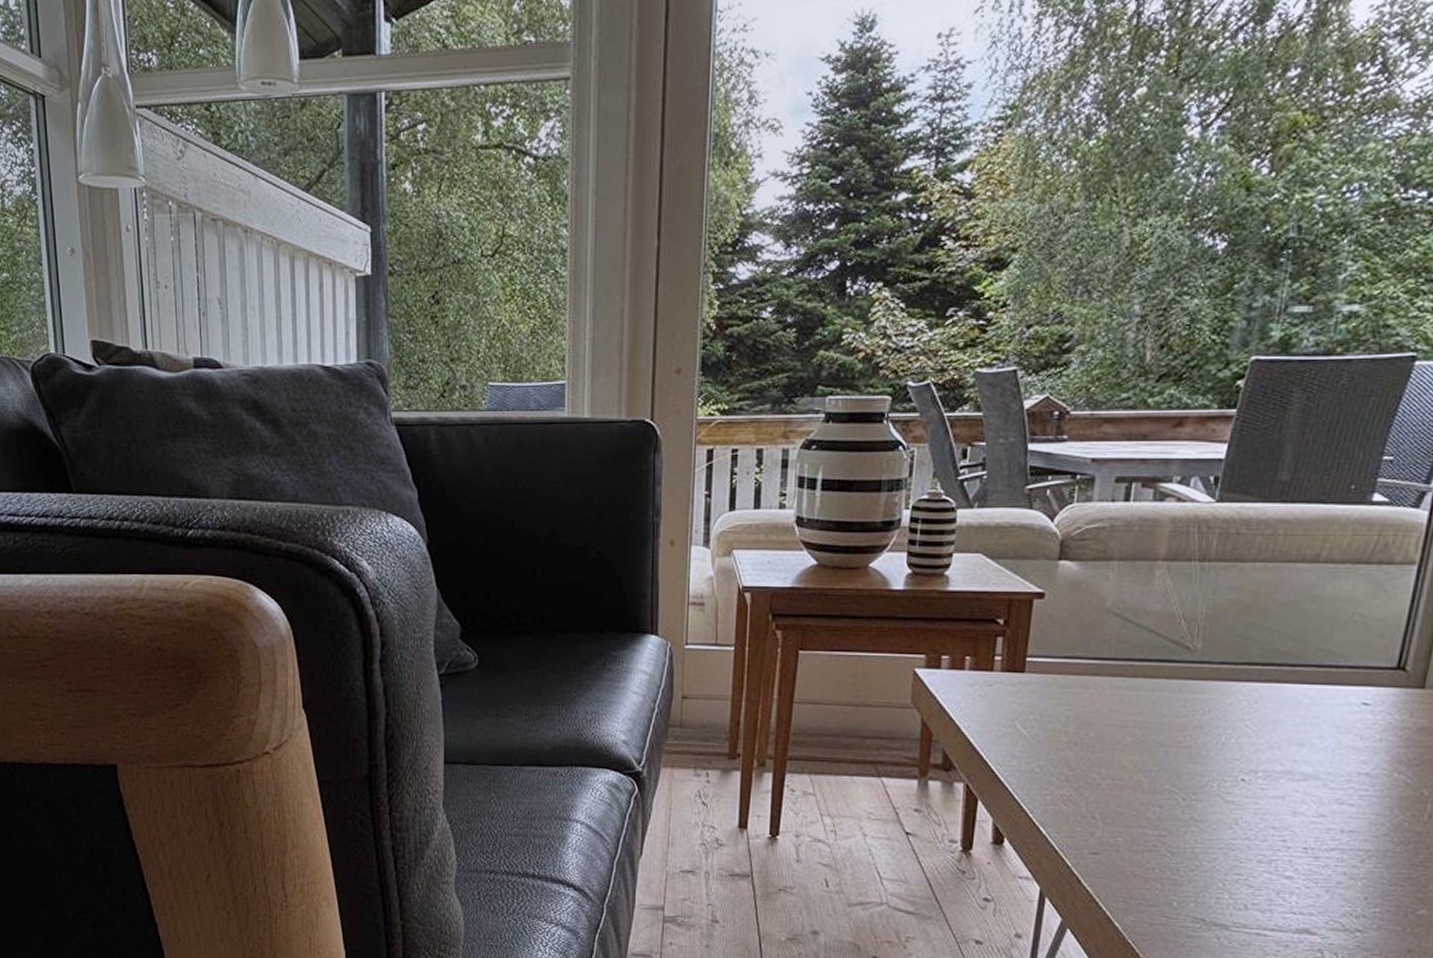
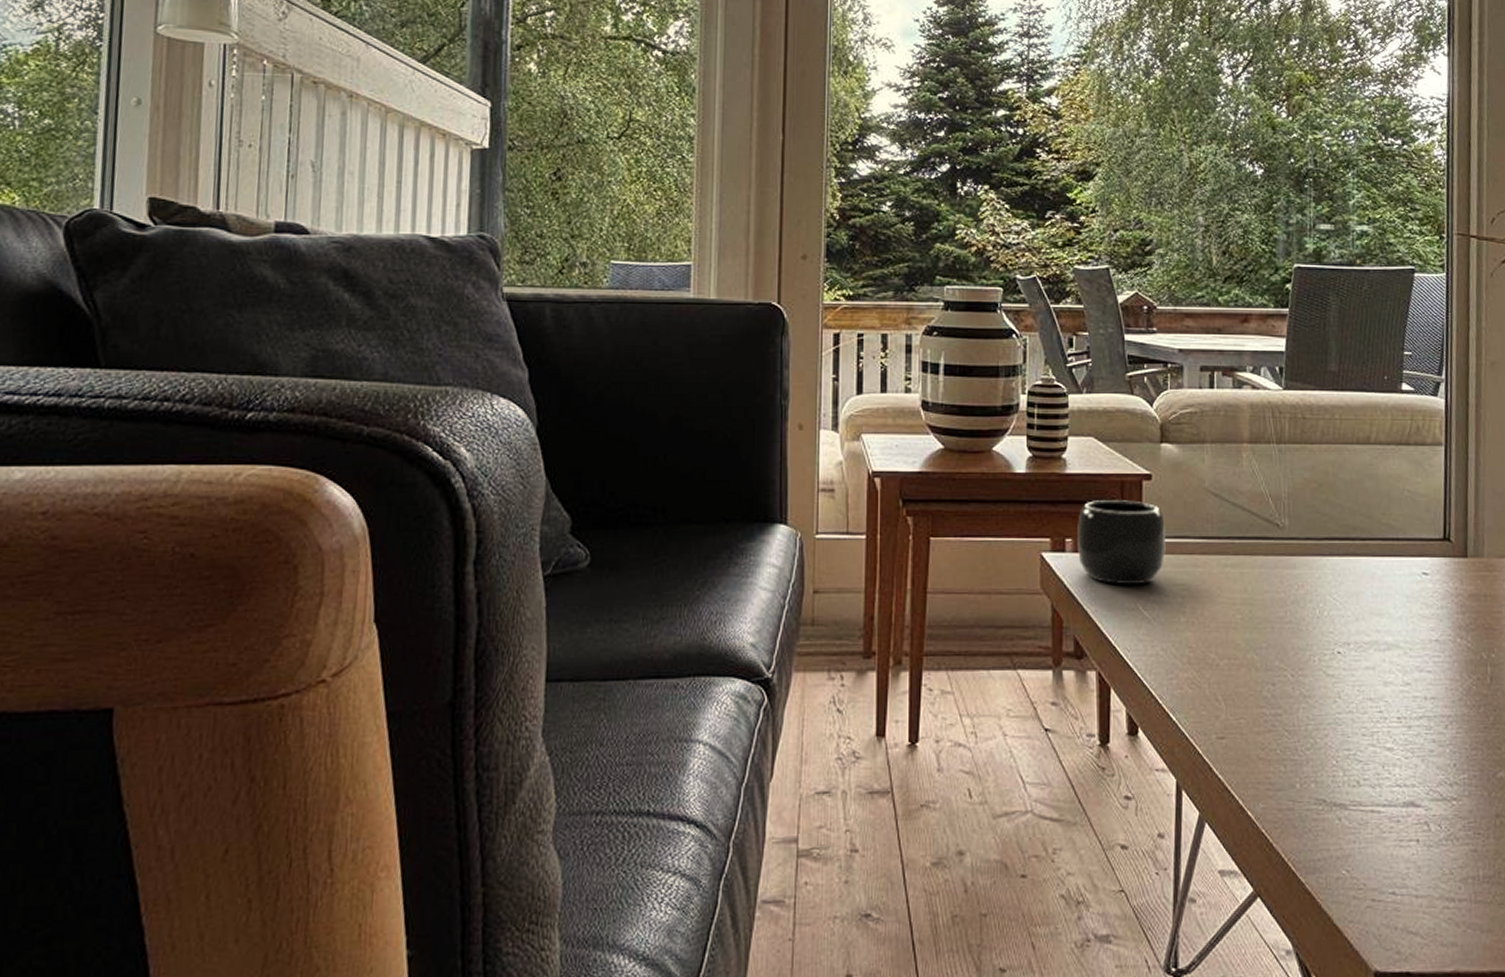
mug: none [954,618,1055,702] -> present [1077,500,1166,584]

